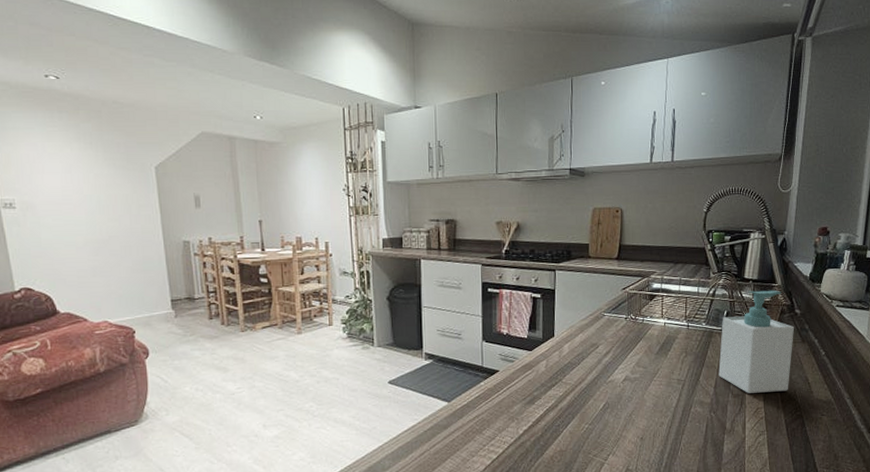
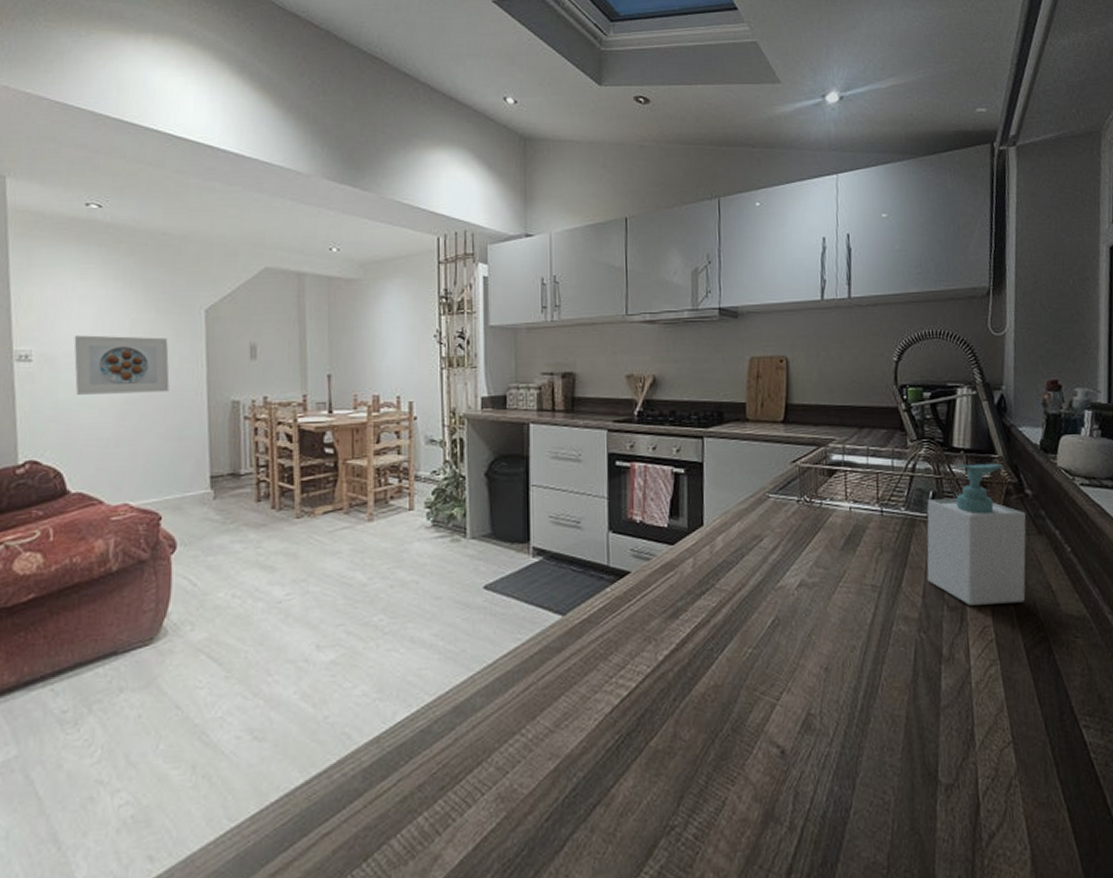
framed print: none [48,187,132,236] -> present [74,335,170,395]

